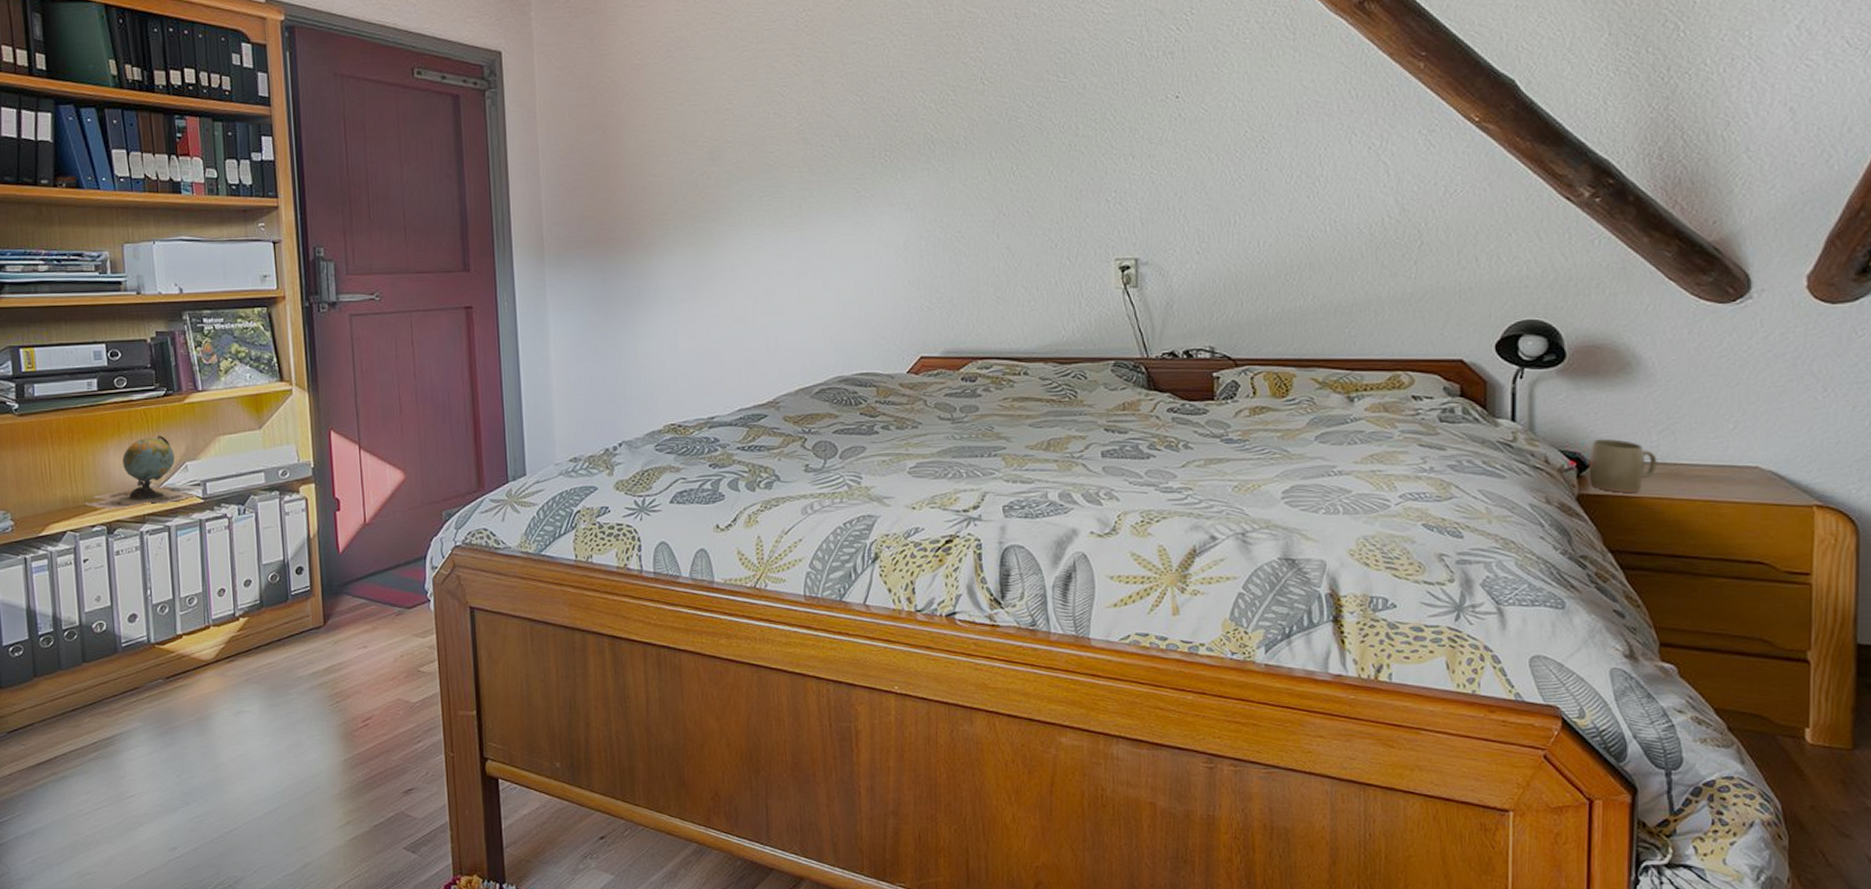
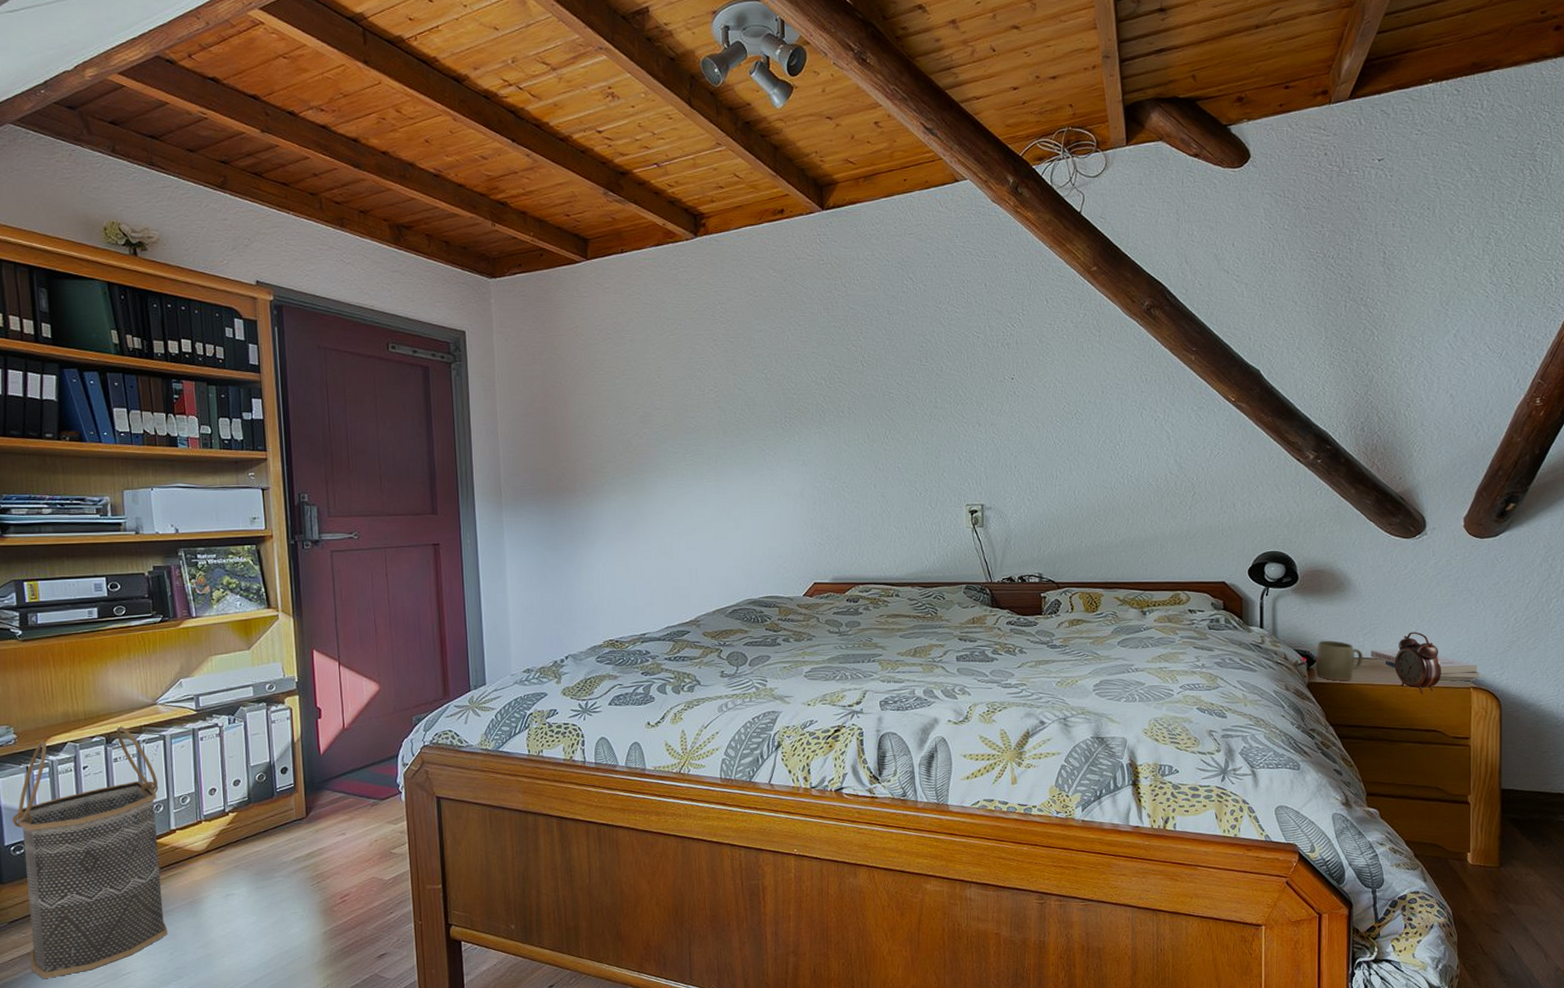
basket: none [10,515,175,797] -> present [12,726,168,979]
globe: present [85,435,204,510] -> none [85,656,197,722]
books: none [1668,452,1828,498] -> present [1370,649,1480,682]
alarm clock: none [1702,429,1771,512] -> present [1394,632,1441,694]

